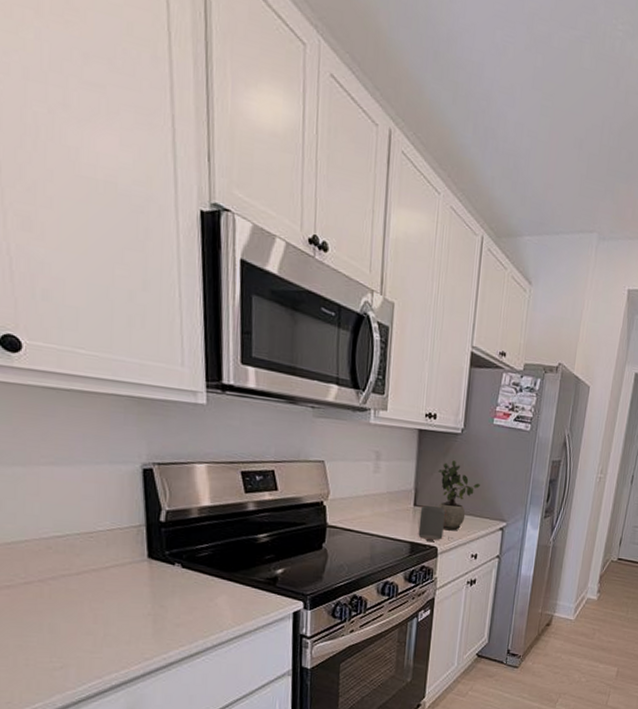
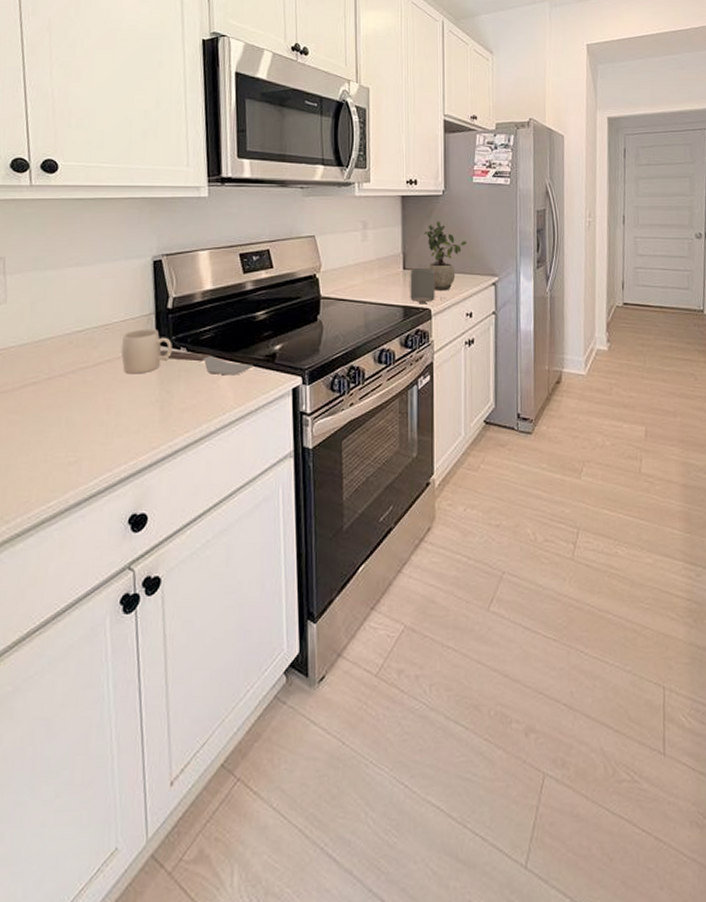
mug: none [107,540,166,586] -> present [120,329,172,374]
spatula: none [151,563,254,595] -> present [159,349,254,376]

